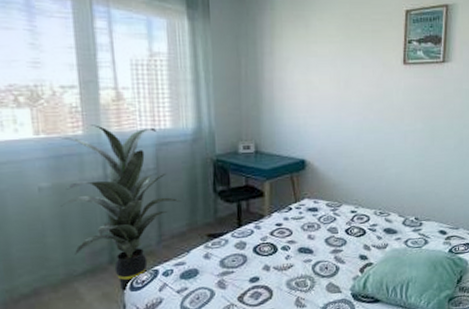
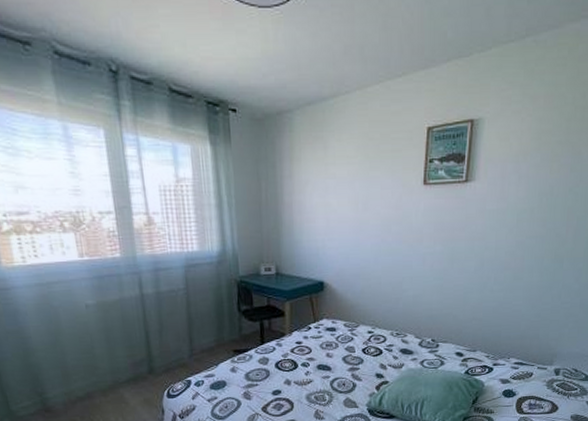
indoor plant: present [60,124,183,291] -> none [102,248,210,398]

